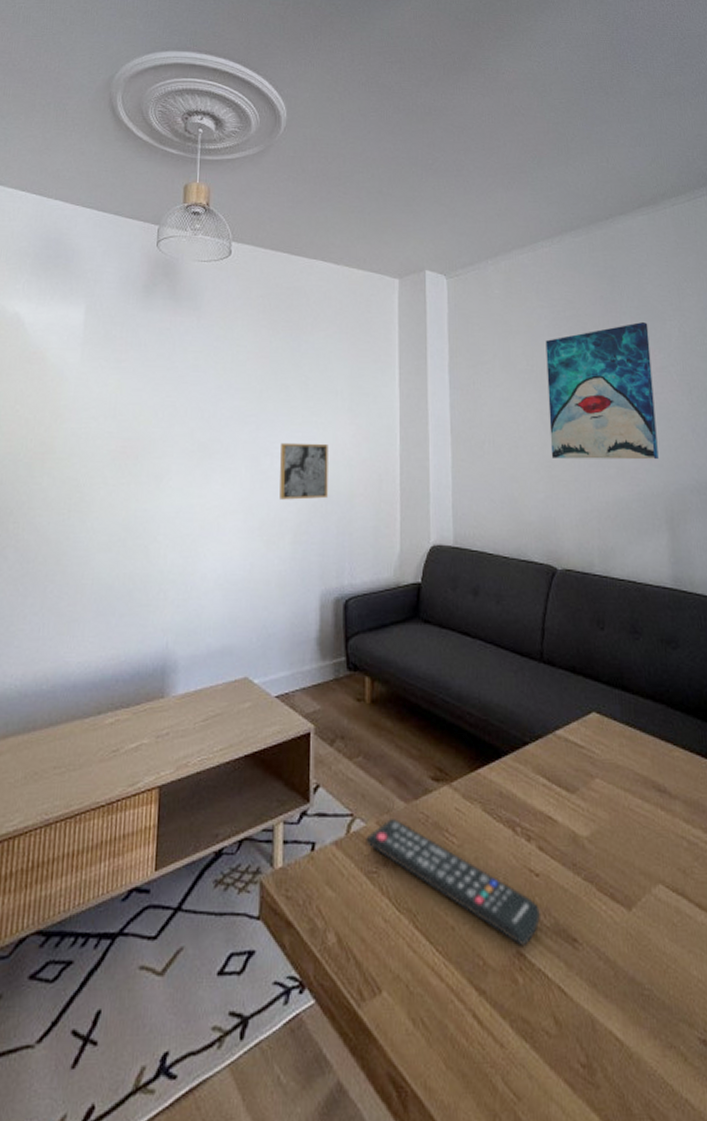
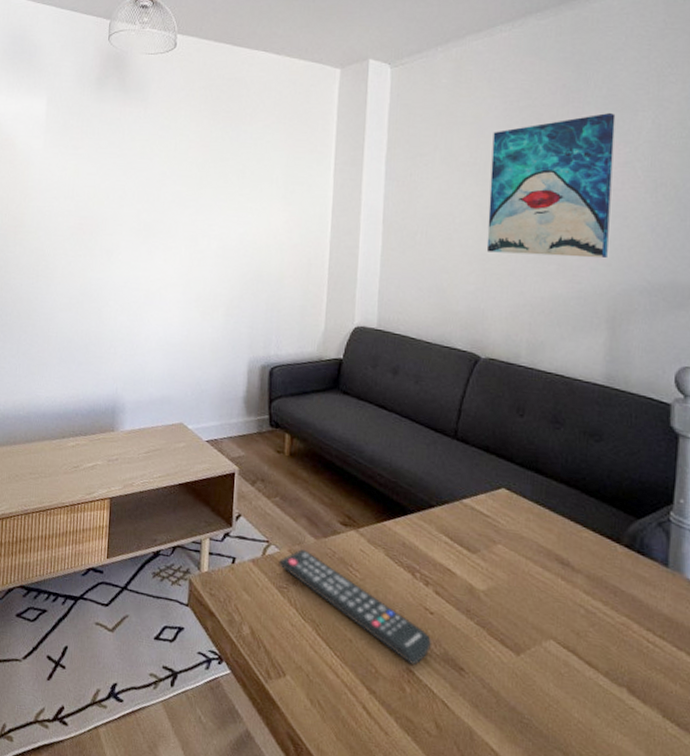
wall art: present [280,442,328,500] -> none [215,225,262,278]

